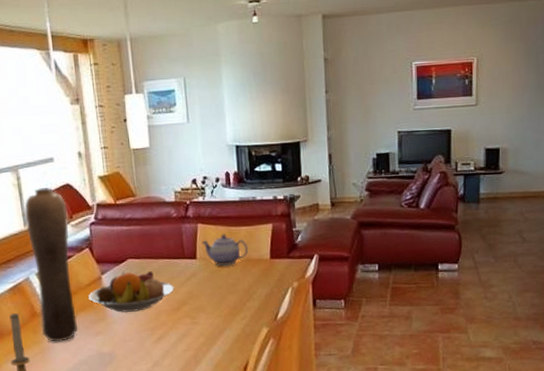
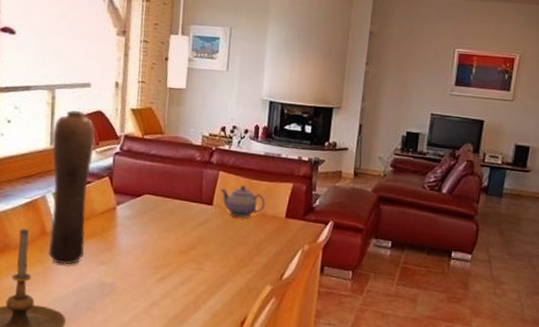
fruit bowl: present [88,271,174,313] -> none [100,205,186,248]

